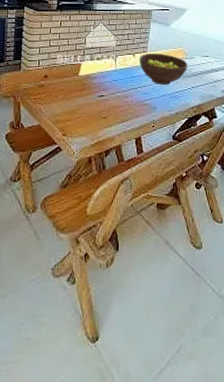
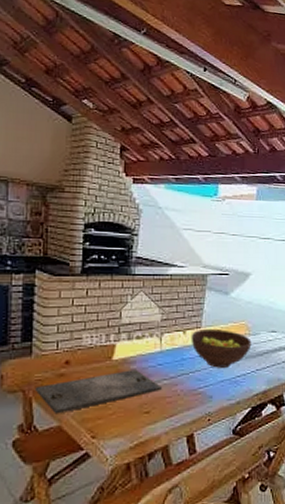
cutting board: none [22,84,116,116] -> present [34,369,162,415]

